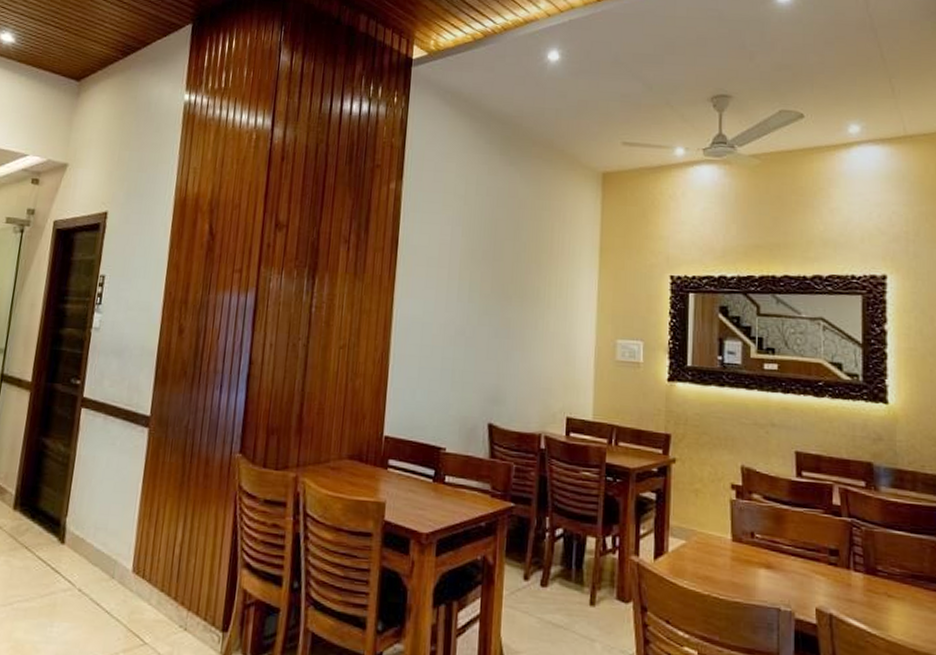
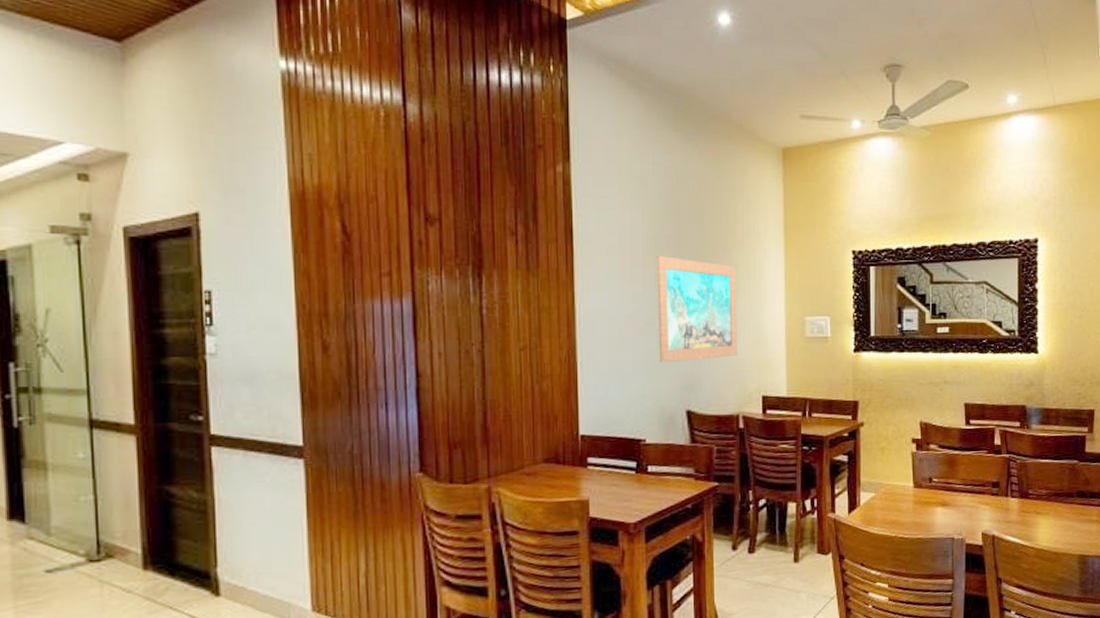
wall art: none [466,269,548,374] -> present [657,256,738,363]

